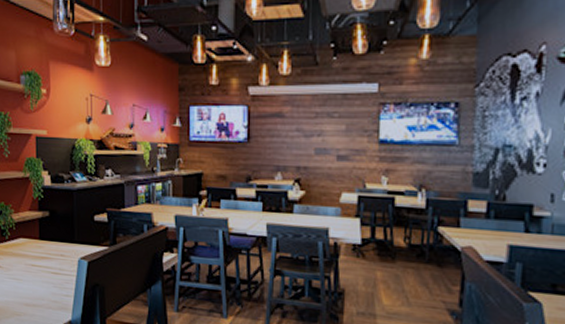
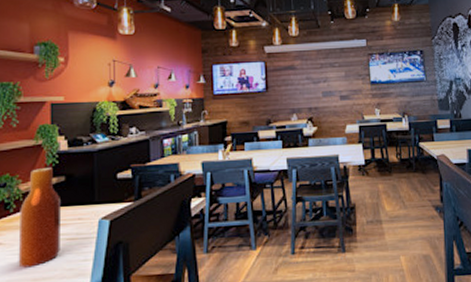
beer bottle: none [13,201,47,293] -> present [18,168,62,268]

